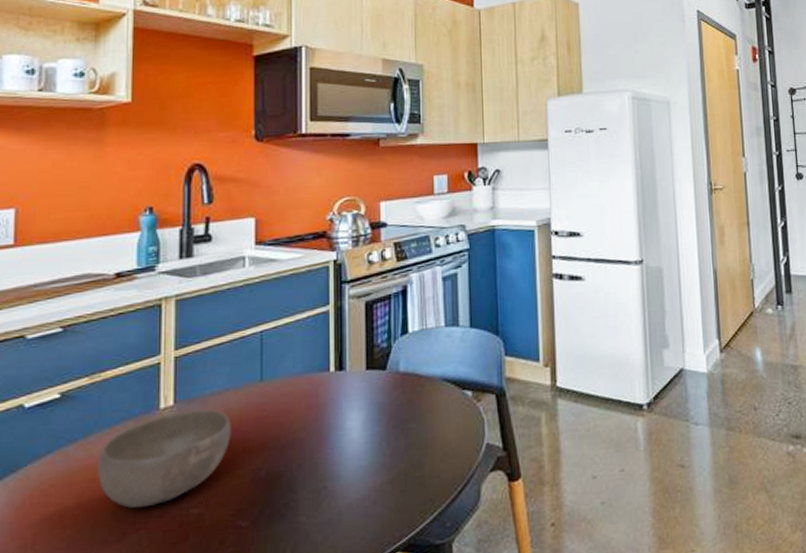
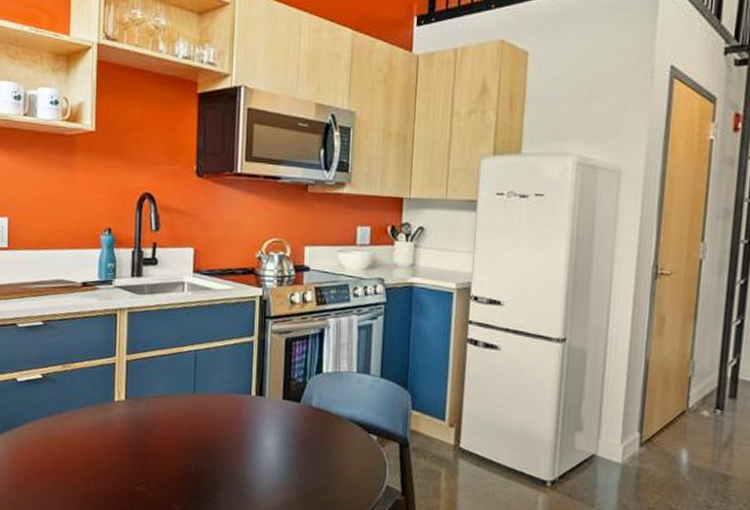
bowl: present [98,409,231,509] -> none [69,406,169,477]

